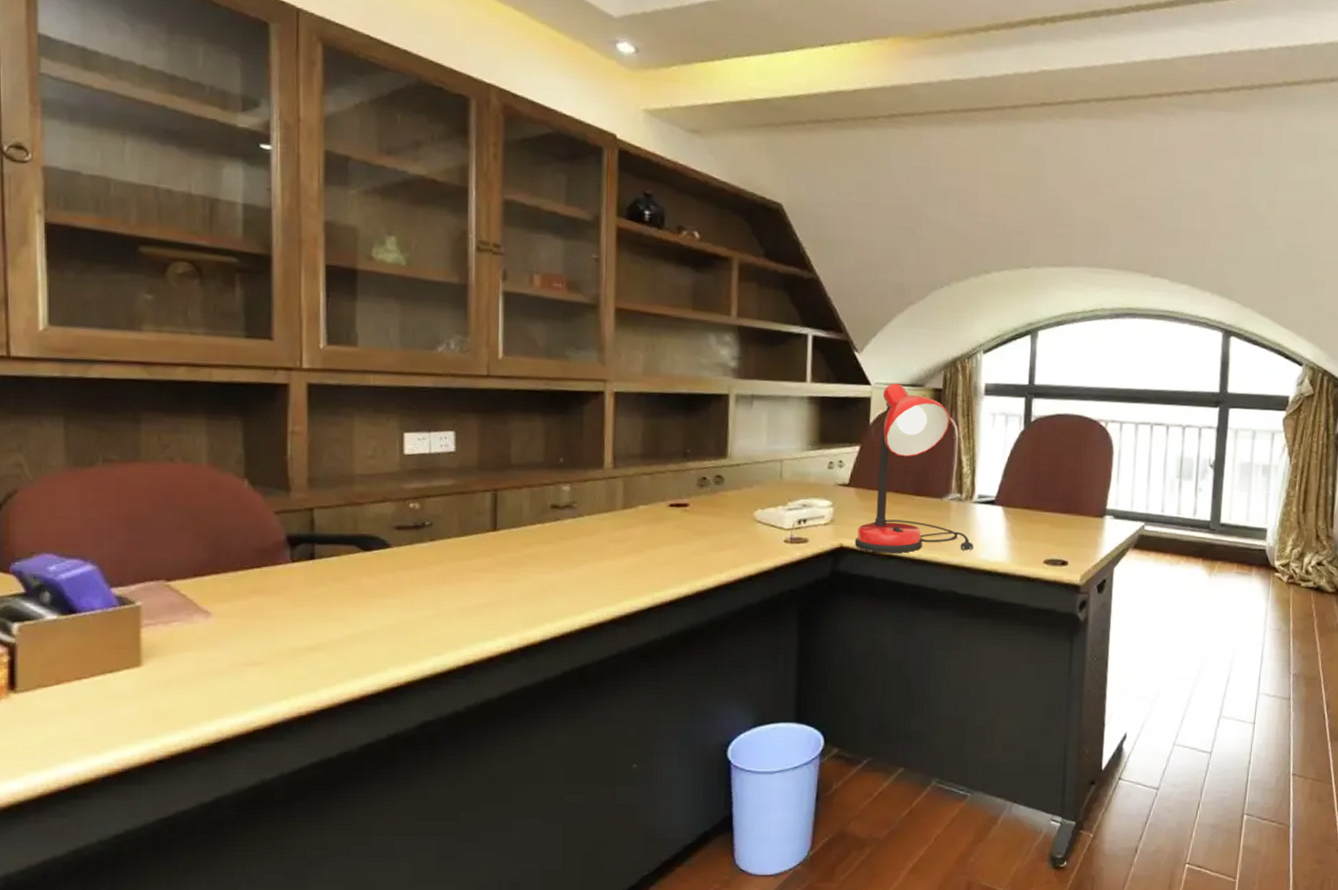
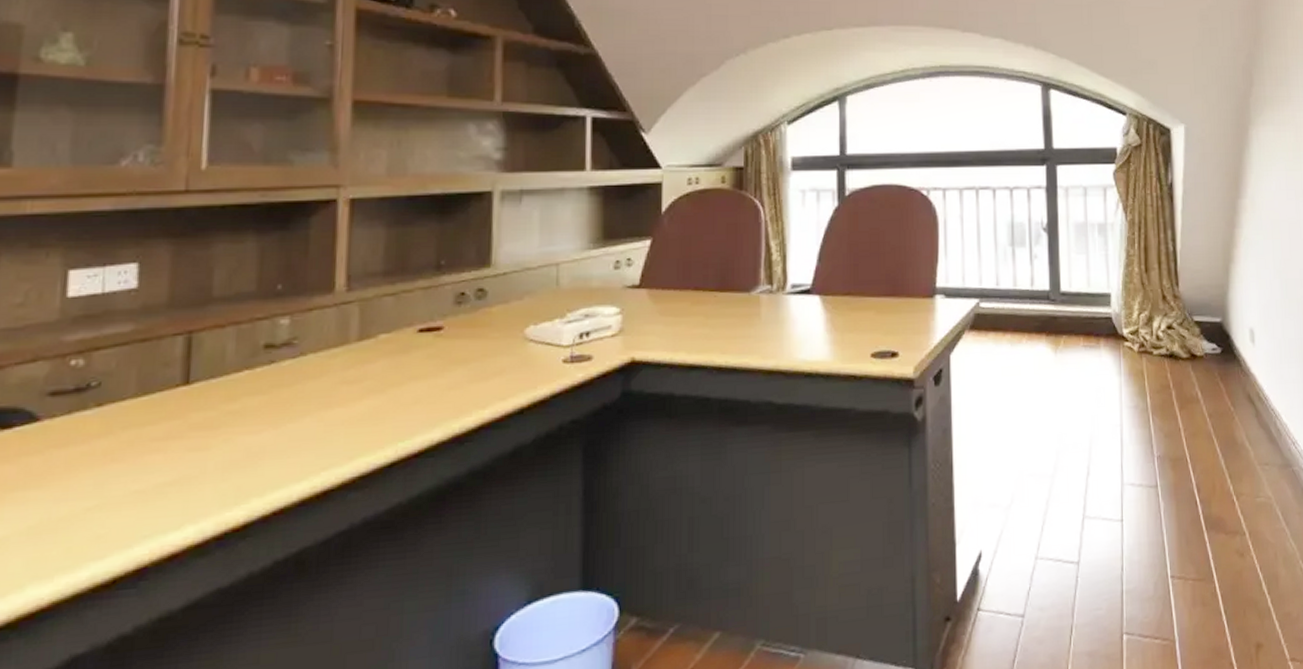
desk lamp: present [854,383,974,553] -> none [649,165,790,364]

